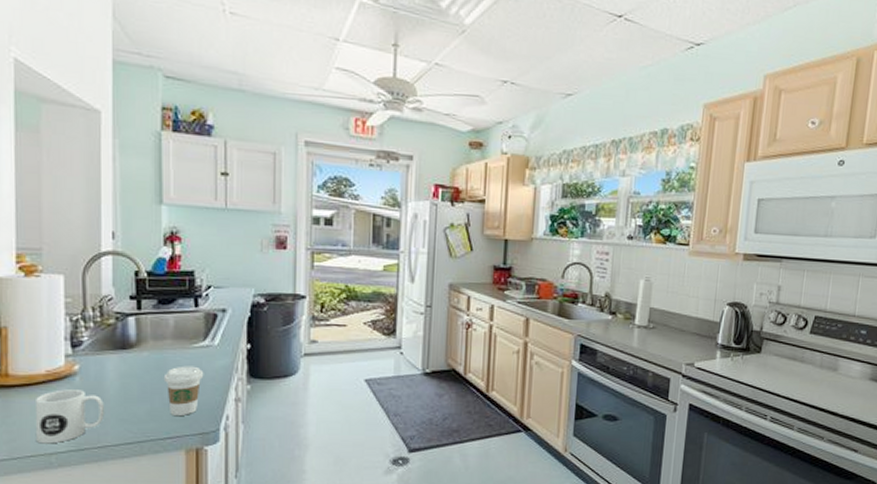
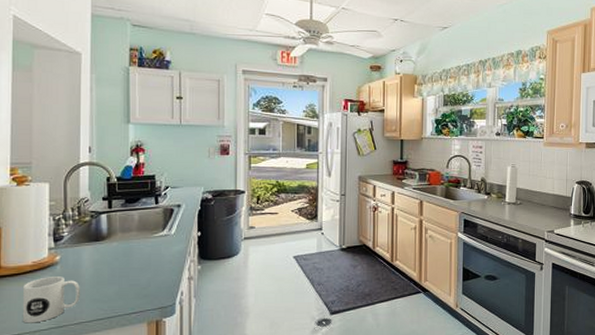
coffee cup: present [163,366,204,417] -> none [129,252,163,295]

